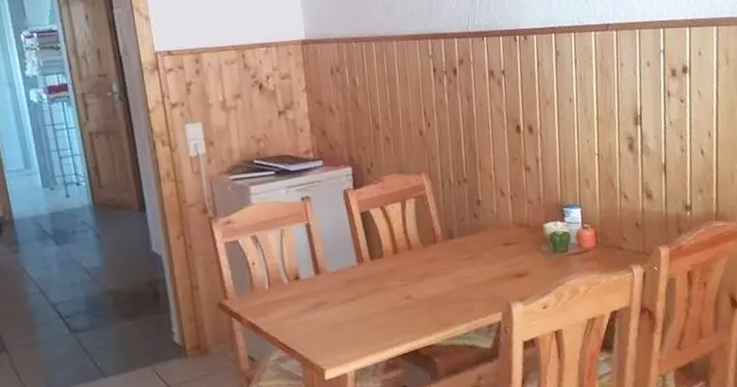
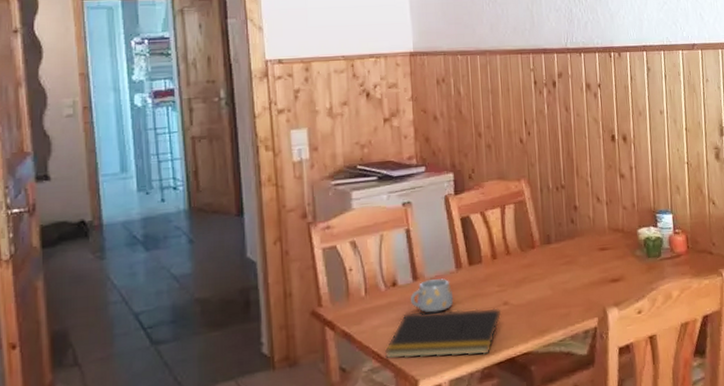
notepad: none [290,301,405,350] -> present [384,307,502,360]
mug: none [313,273,357,306] -> present [410,278,454,313]

